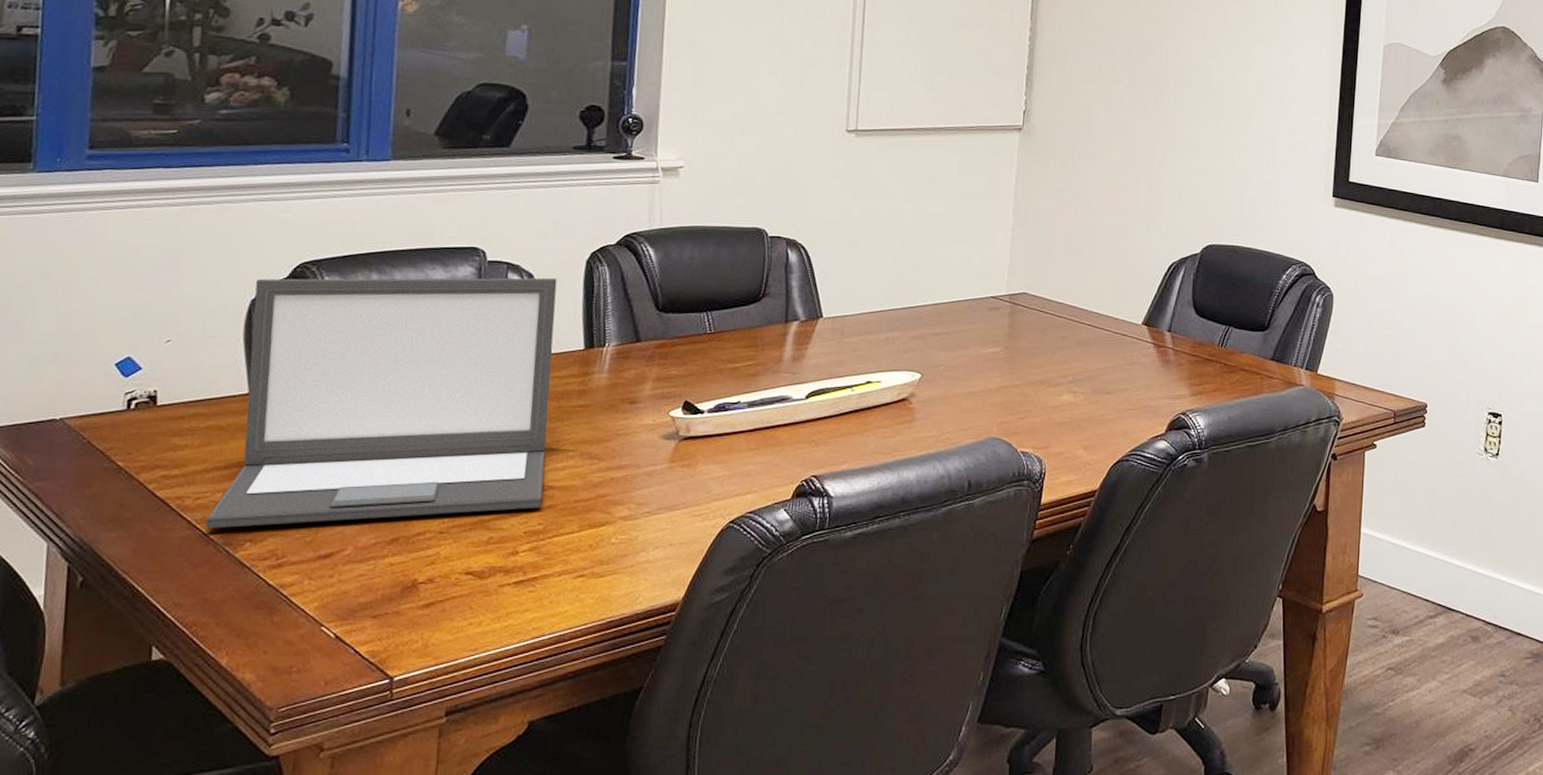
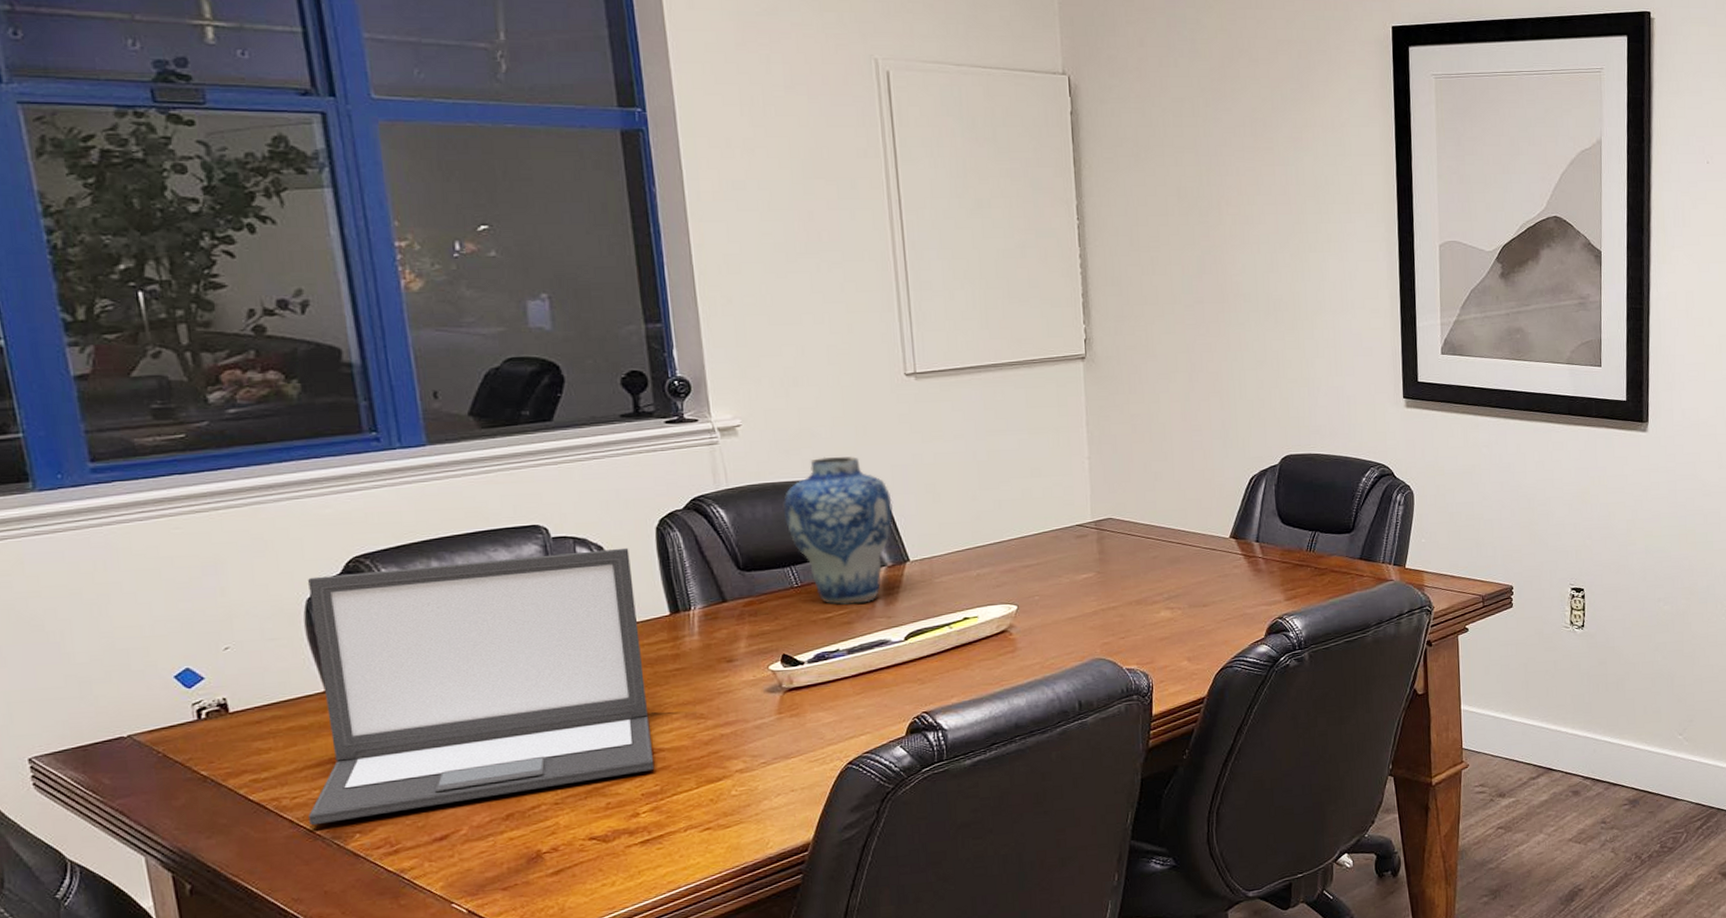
vase: none [709,205,815,357] -> present [784,457,893,606]

